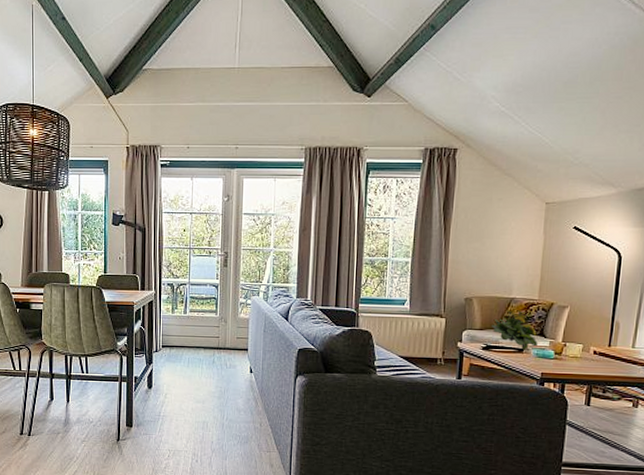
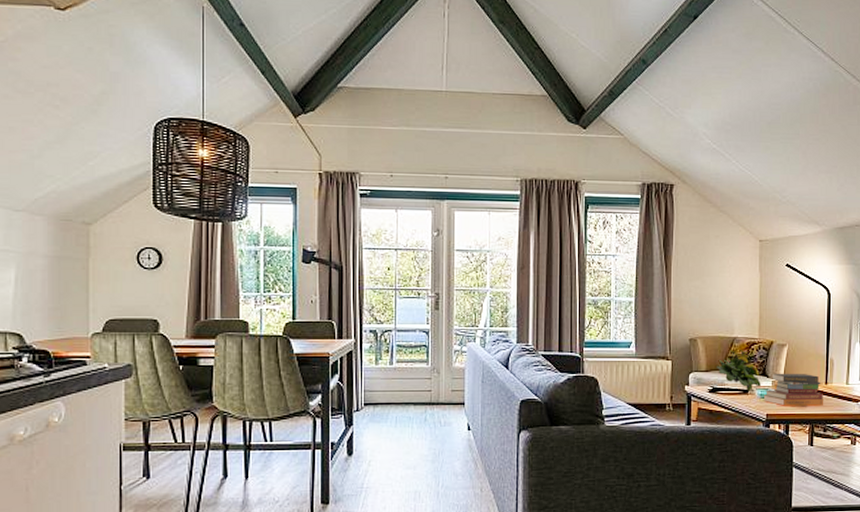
books: none [539,333,606,368] -> present [763,373,824,406]

